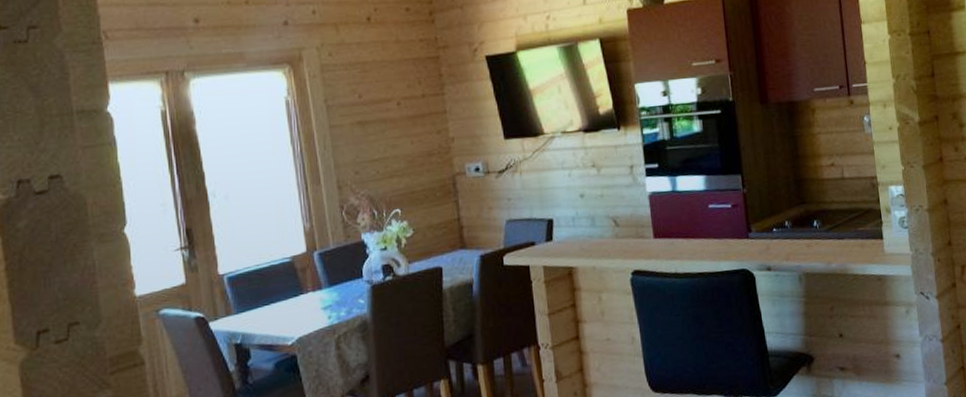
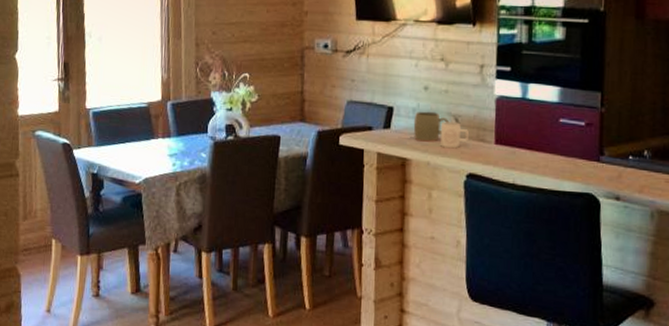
mug: none [574,217,608,248] -> present [413,111,449,142]
mug: none [600,223,630,251] -> present [440,121,470,149]

